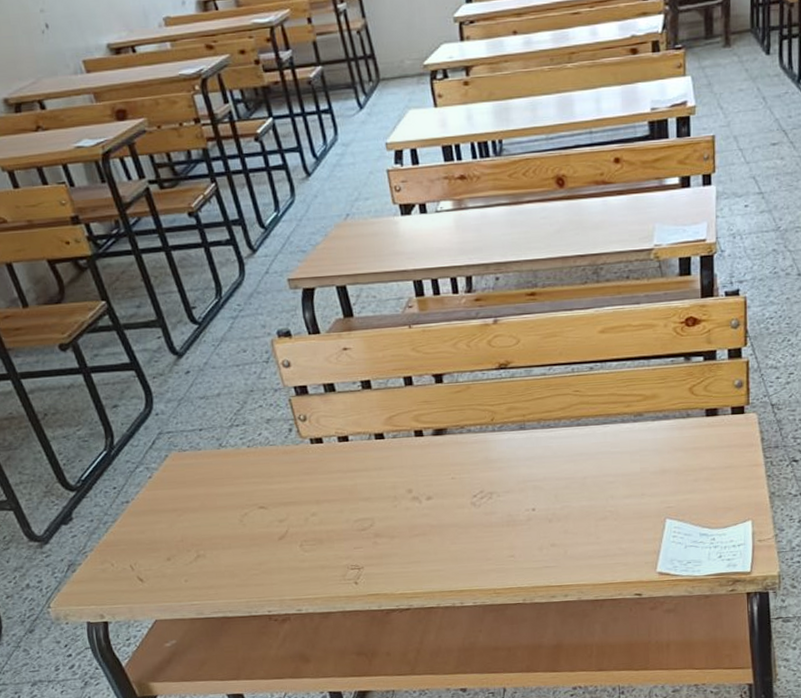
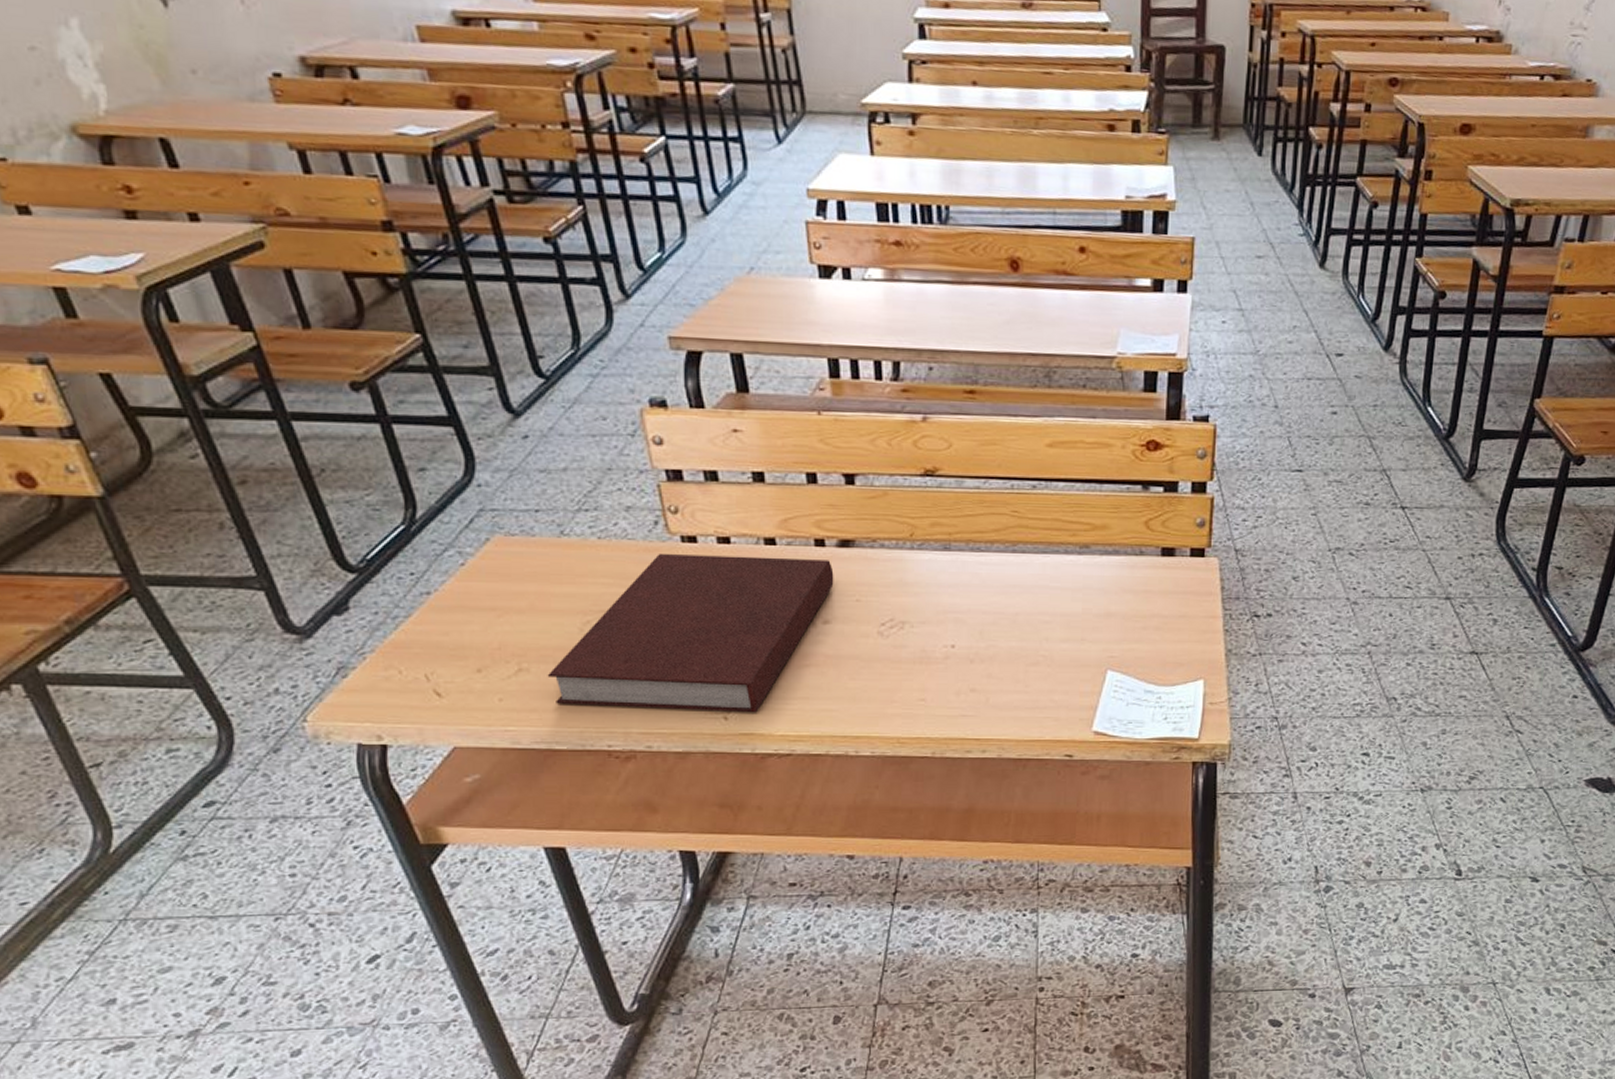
notebook: none [218,447,433,581] -> present [547,553,834,713]

